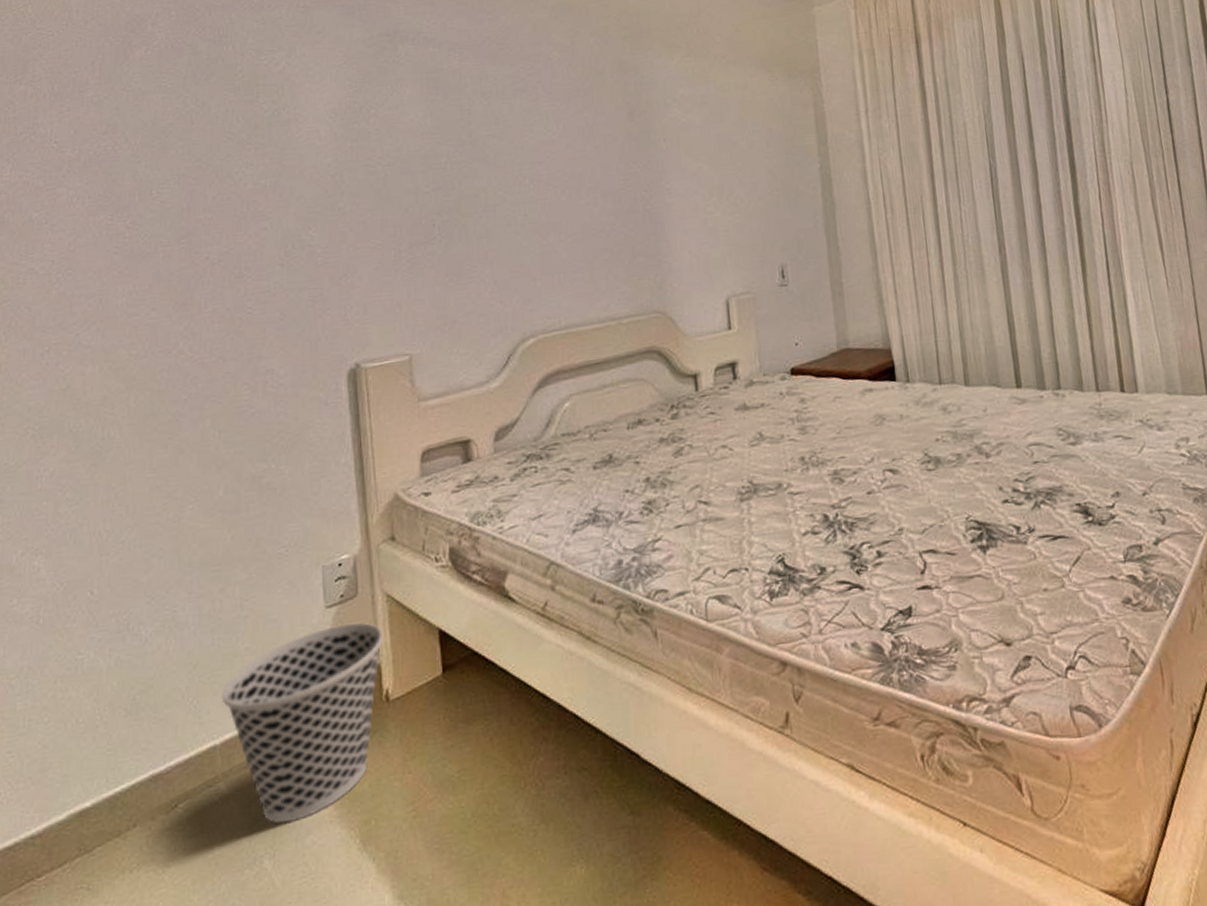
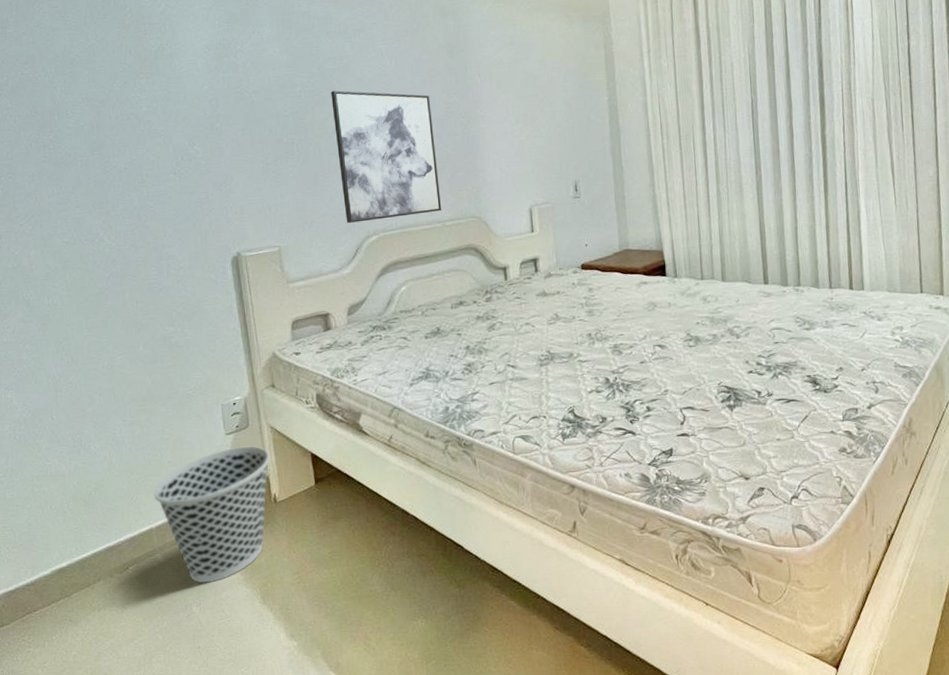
wall art: none [483,161,618,323] -> present [331,90,442,223]

